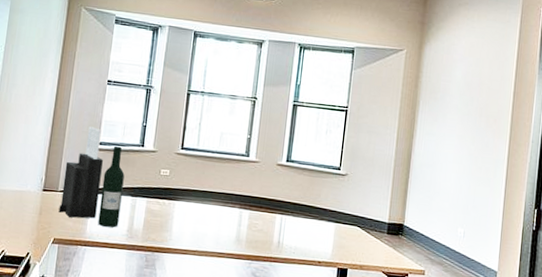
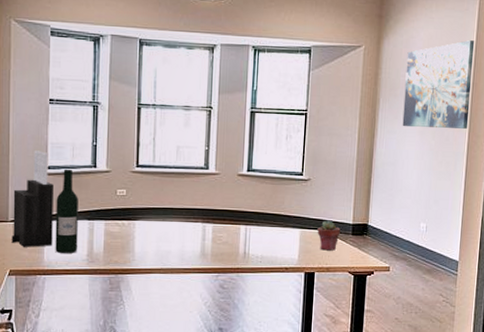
potted succulent: none [352,216,376,249] -> present [317,220,340,251]
wall art: none [441,50,517,137] -> present [402,40,475,129]

